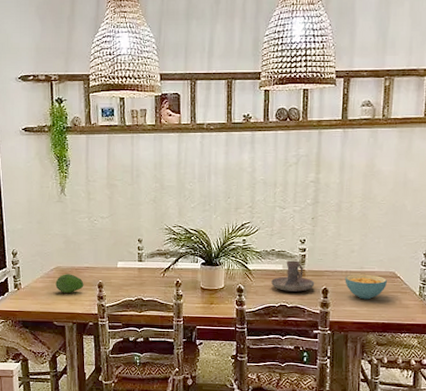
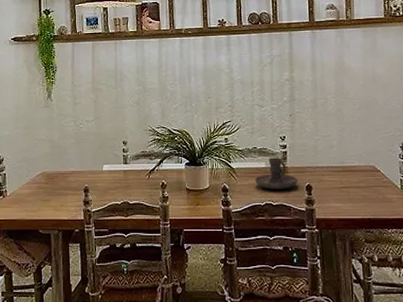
fruit: present [55,274,84,293] -> none [41,179,70,199]
cereal bowl: present [345,274,387,300] -> none [327,169,368,195]

